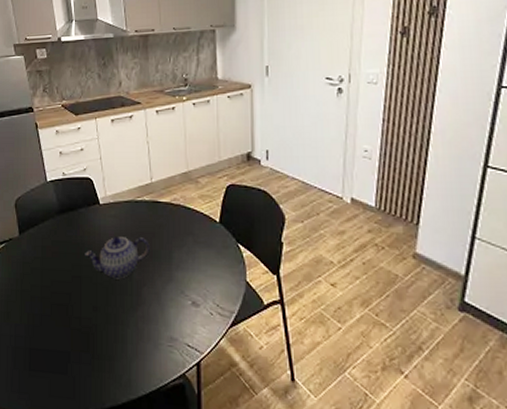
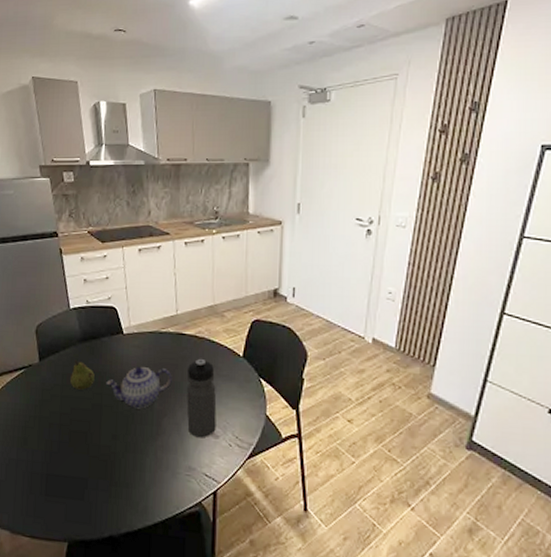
fruit: none [50,232,73,262] -> present [70,360,95,390]
water bottle: none [165,225,196,307] -> present [186,358,217,438]

